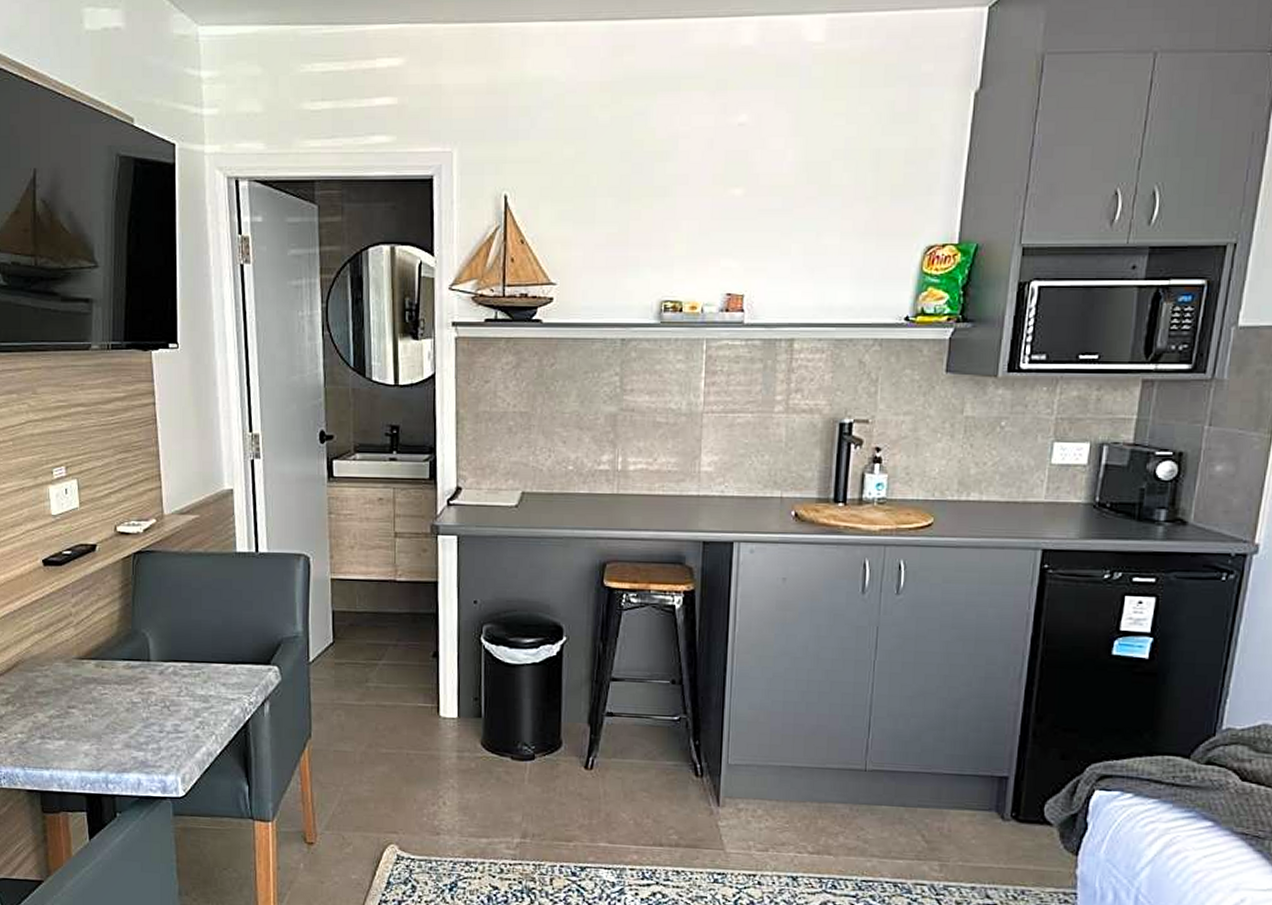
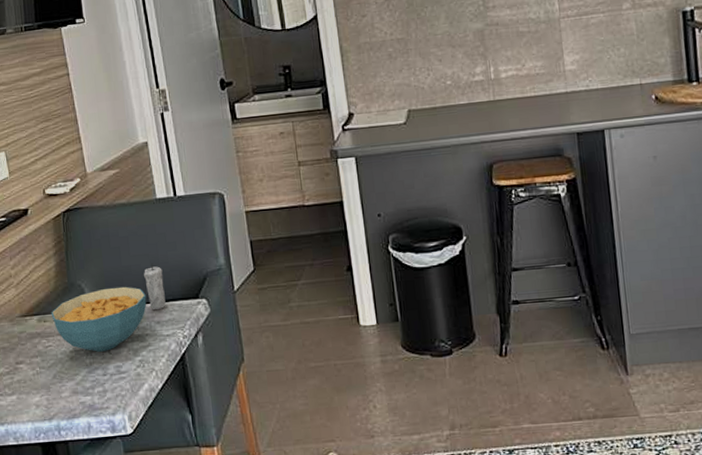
cereal bowl: none [110,640,214,707] -> present [51,286,147,352]
candle: none [213,620,234,672] -> present [143,263,166,310]

